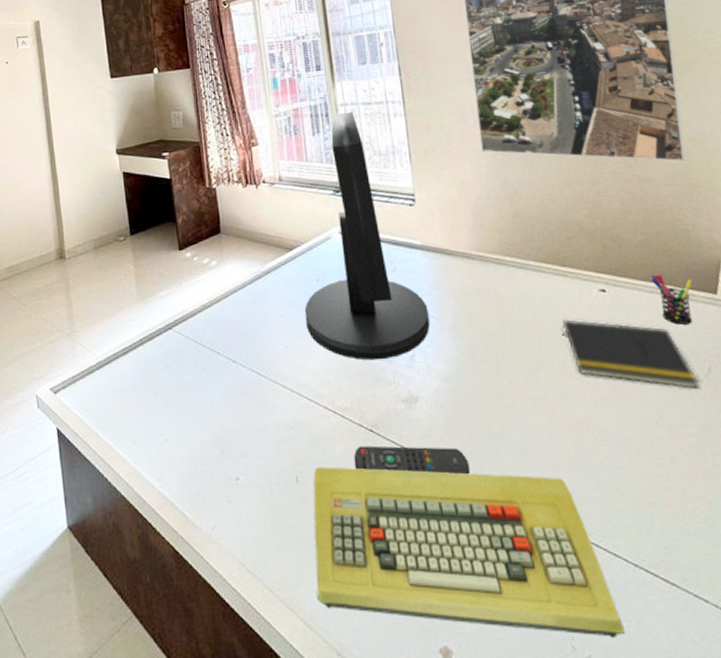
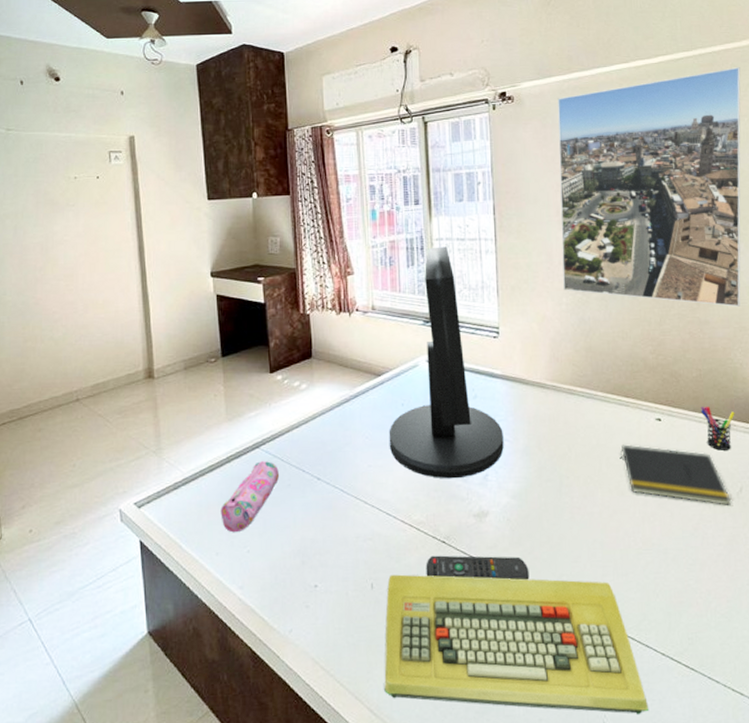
pencil case: none [136,342,193,420] -> present [220,460,279,533]

